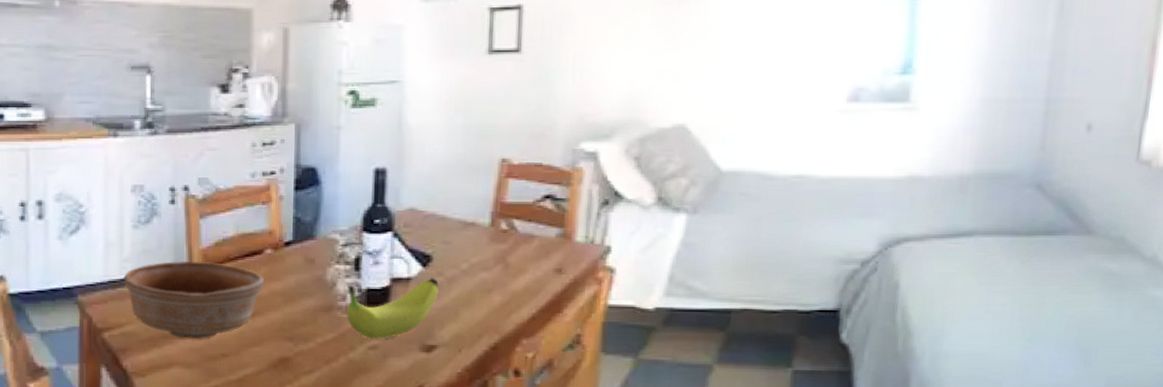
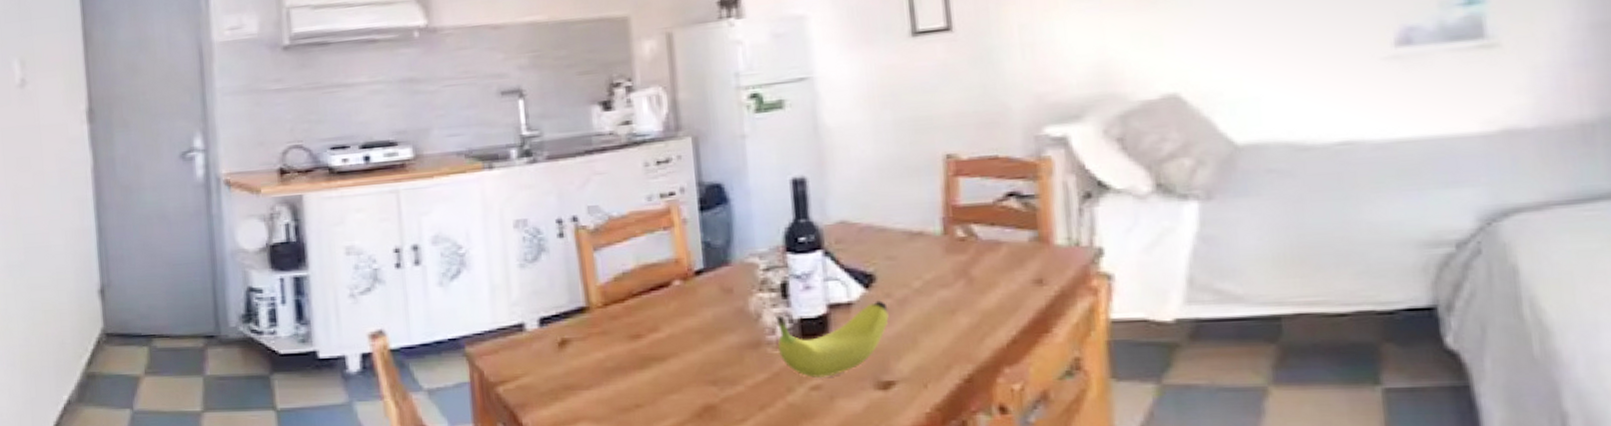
bowl: present [123,261,265,339] -> none [513,299,677,389]

